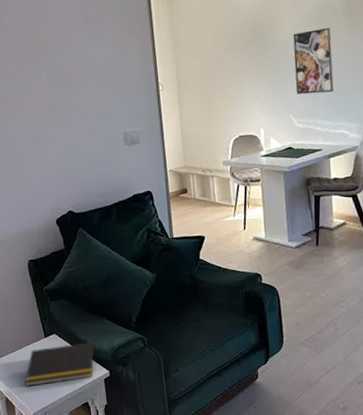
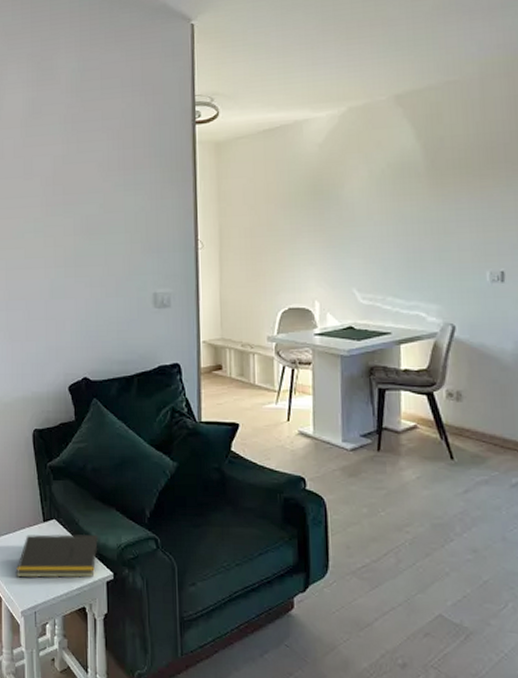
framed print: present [293,27,334,95] -> none [361,187,410,265]

